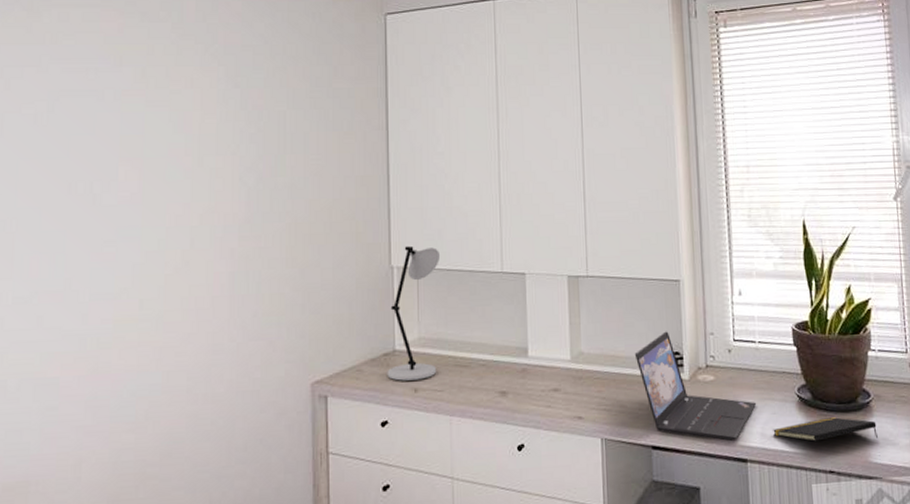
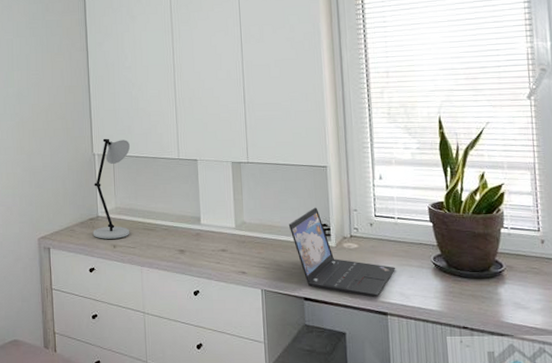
notepad: present [773,417,878,442] -> none [411,283,509,302]

